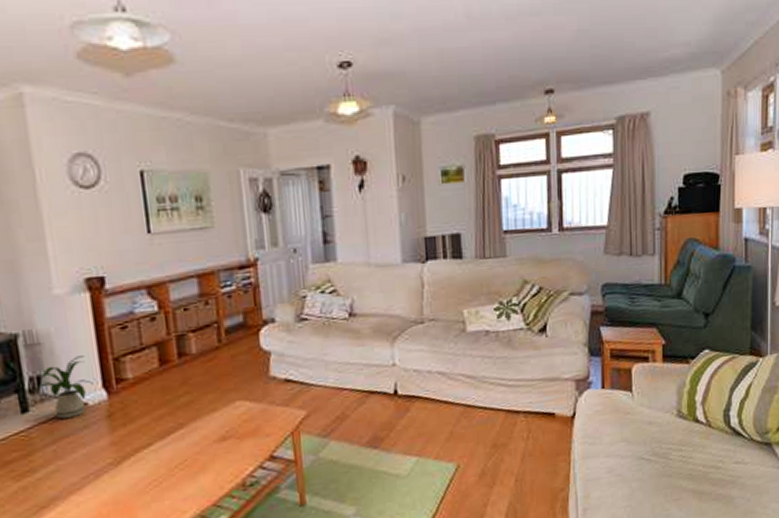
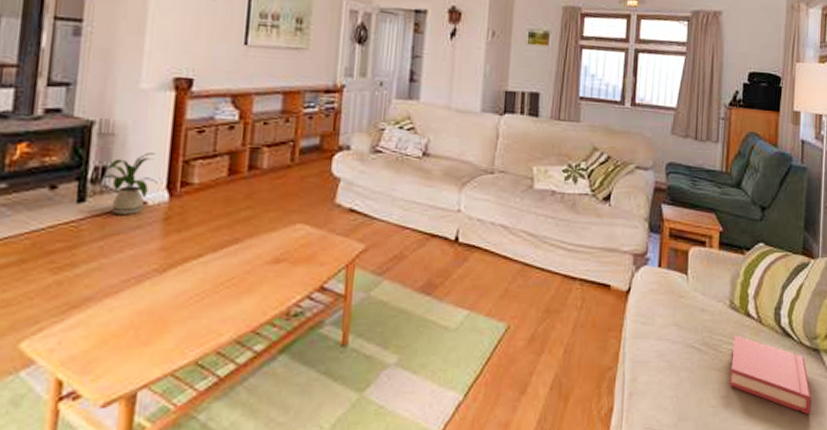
hardback book: none [682,441,765,505] -> present [730,334,812,415]

